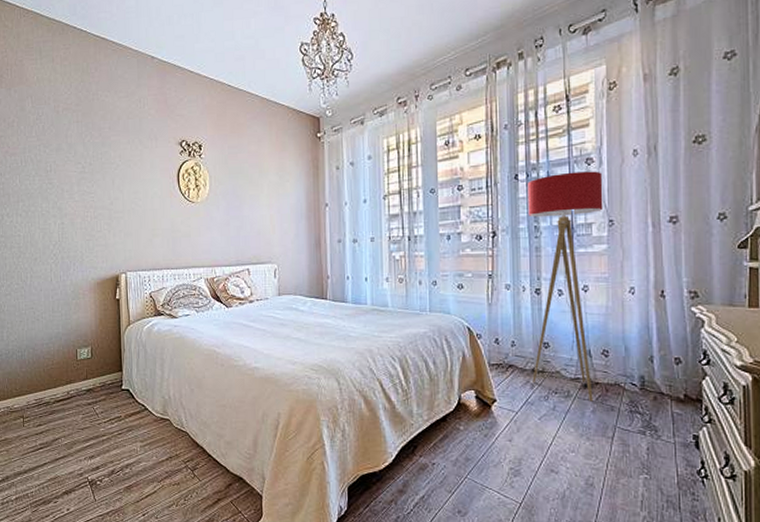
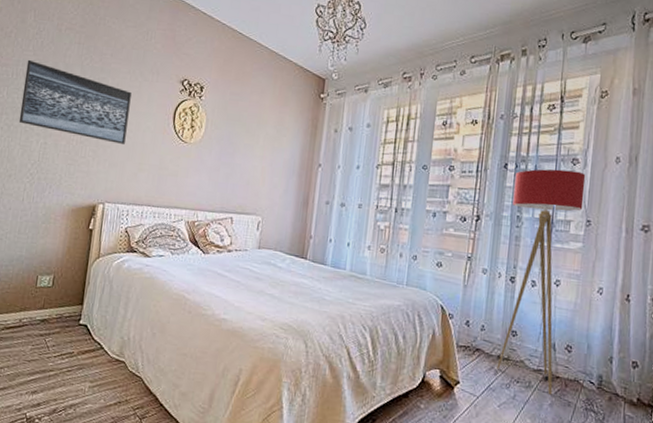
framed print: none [32,145,136,214] -> present [18,59,132,144]

